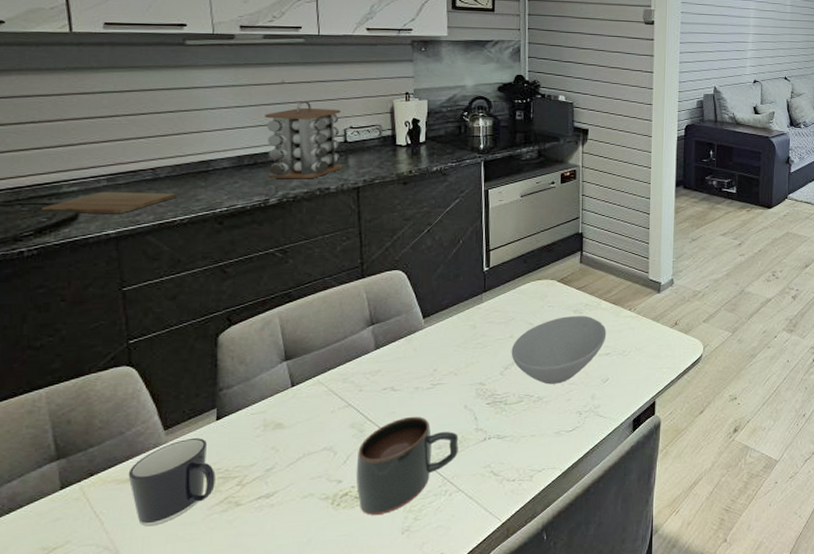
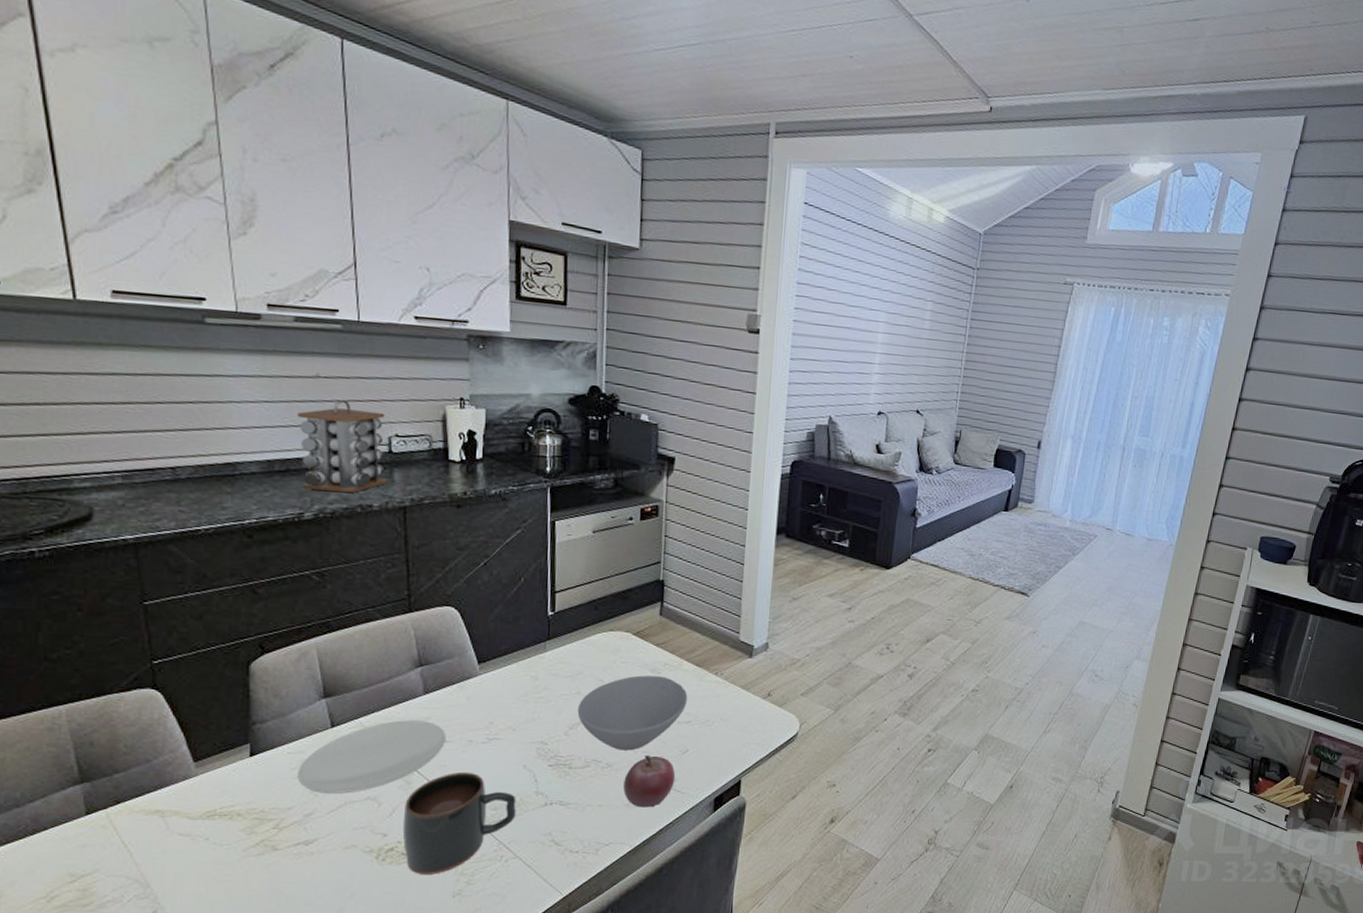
cutting board: present [42,191,176,214] -> none [52,490,200,518]
mug: present [128,438,215,527] -> none [157,774,250,863]
plate: none [260,373,395,449] -> present [298,720,446,794]
fruit: none [553,386,599,434] -> present [623,755,676,808]

